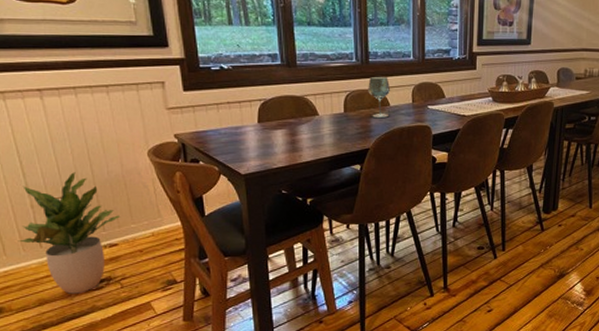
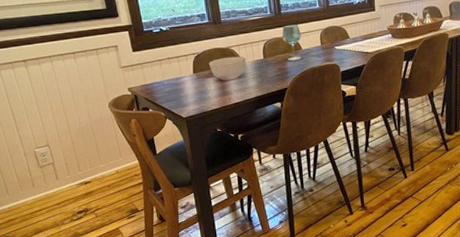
potted plant: present [17,172,120,294] -> none [16,125,91,224]
bowl: none [277,107,323,135] -> present [208,56,246,81]

